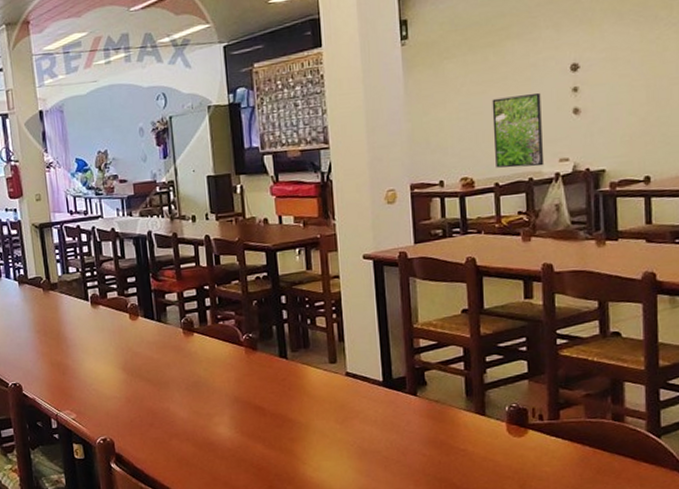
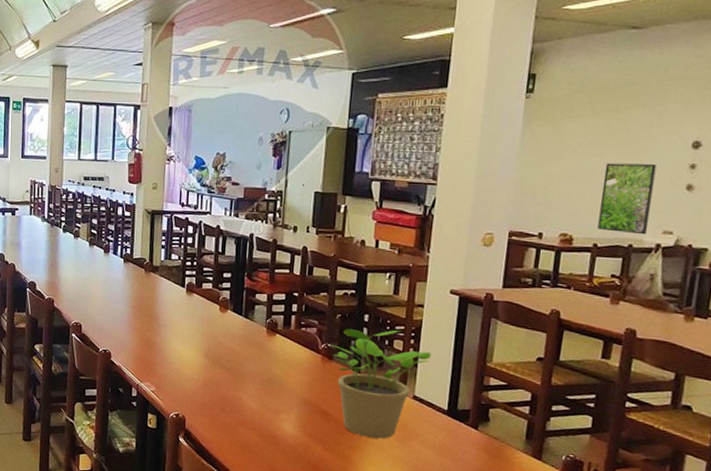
potted plant: none [250,307,356,426] -> present [329,329,431,439]

